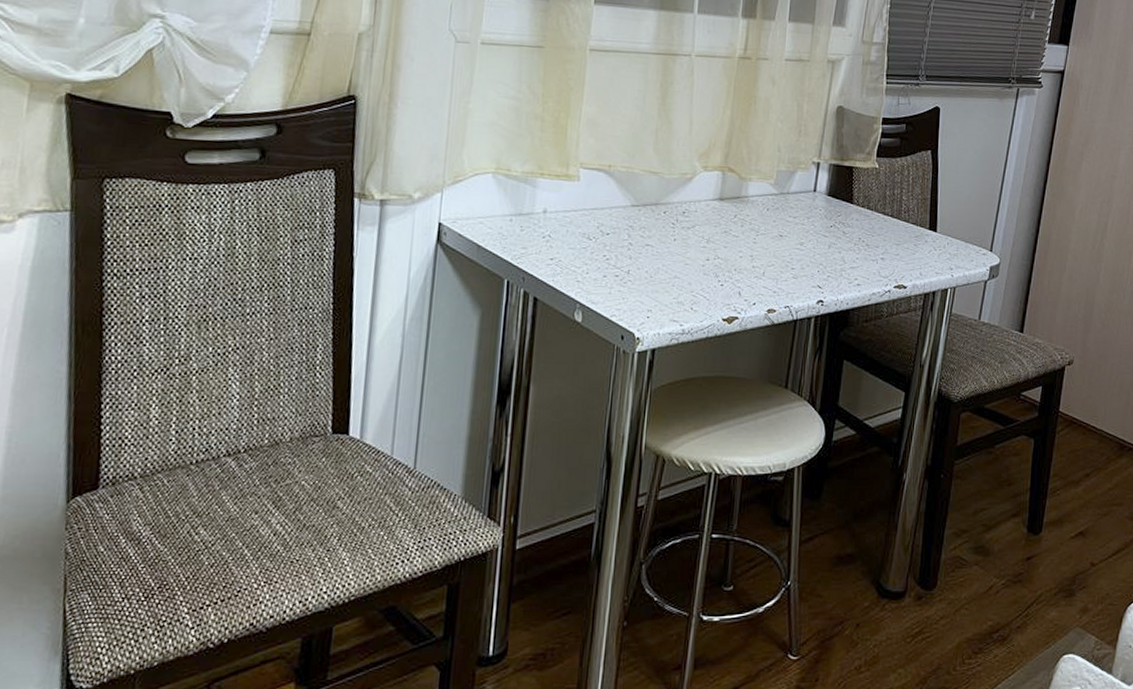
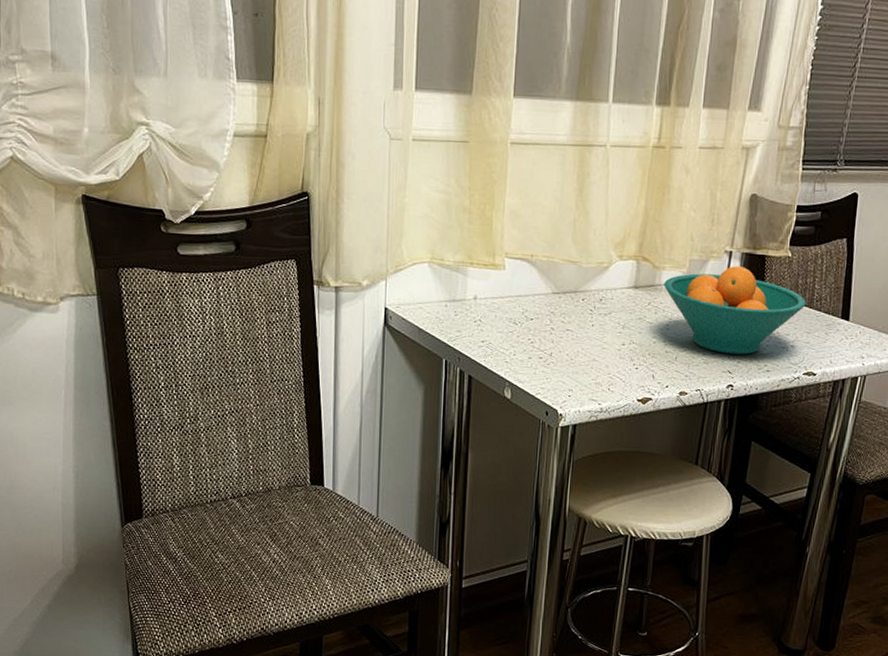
fruit bowl: none [750,176,895,269] -> present [664,265,806,355]

